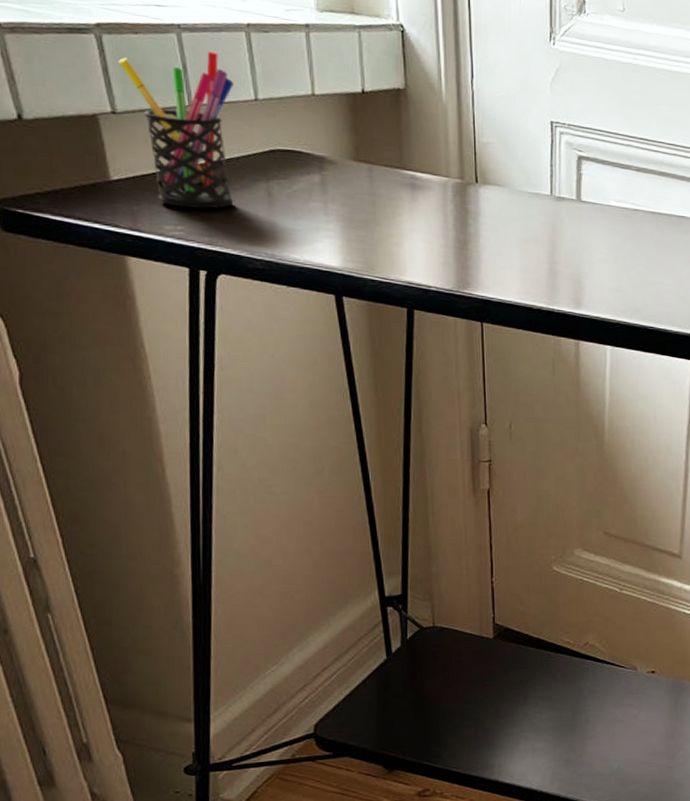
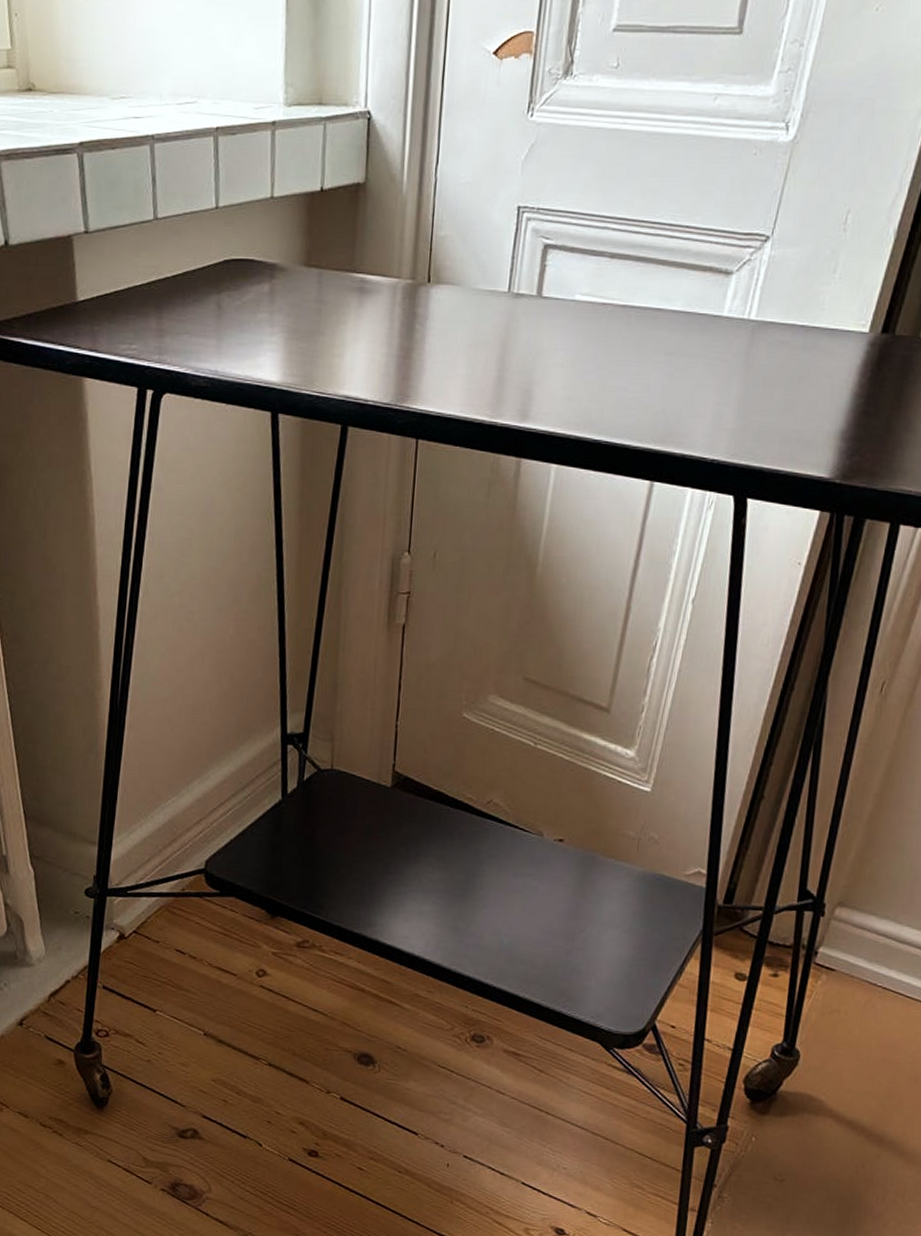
pen holder: present [118,51,235,209] -> none [95,160,198,326]

